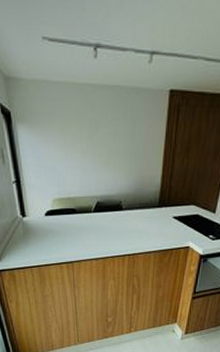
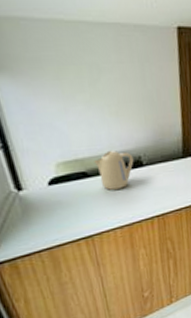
kettle: none [83,193,115,227] -> present [94,149,134,190]

